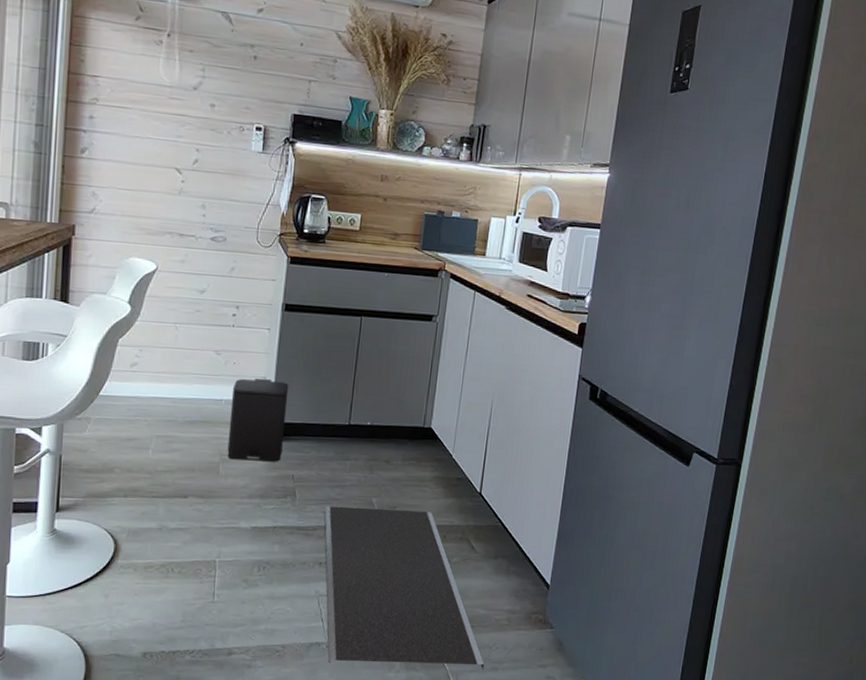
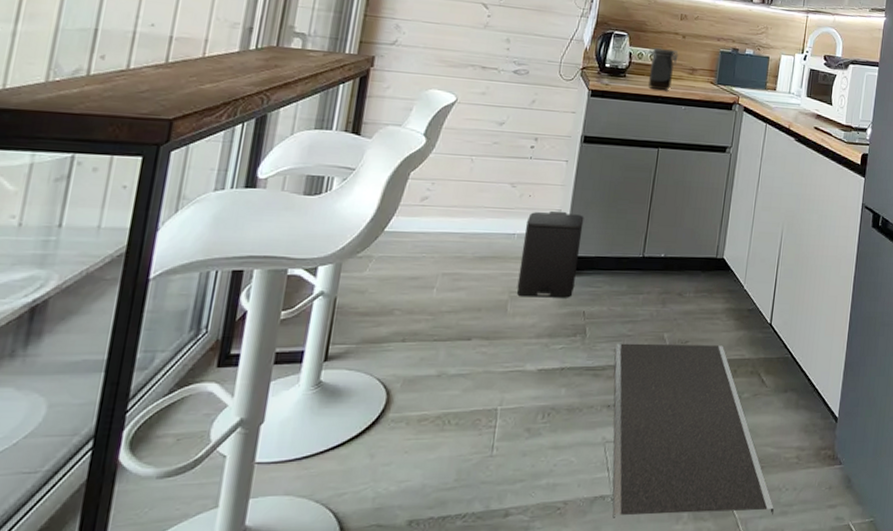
jar: none [348,211,380,256] -> present [647,47,679,90]

